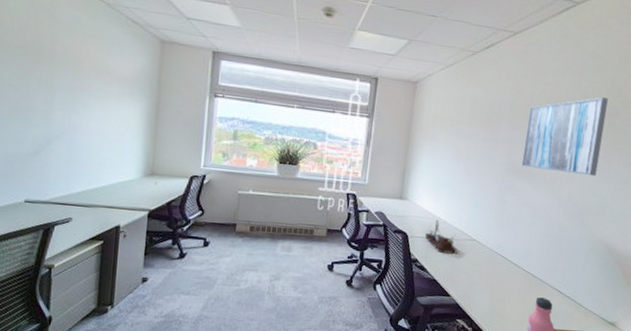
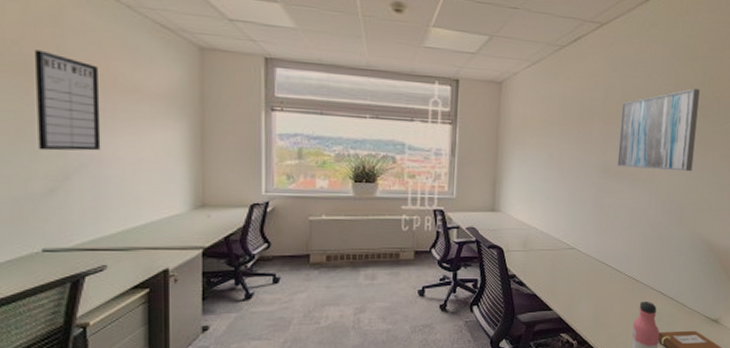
writing board: none [30,37,81,122] -> present [35,50,101,151]
desk organizer: present [425,219,458,254] -> none [522,230,557,265]

